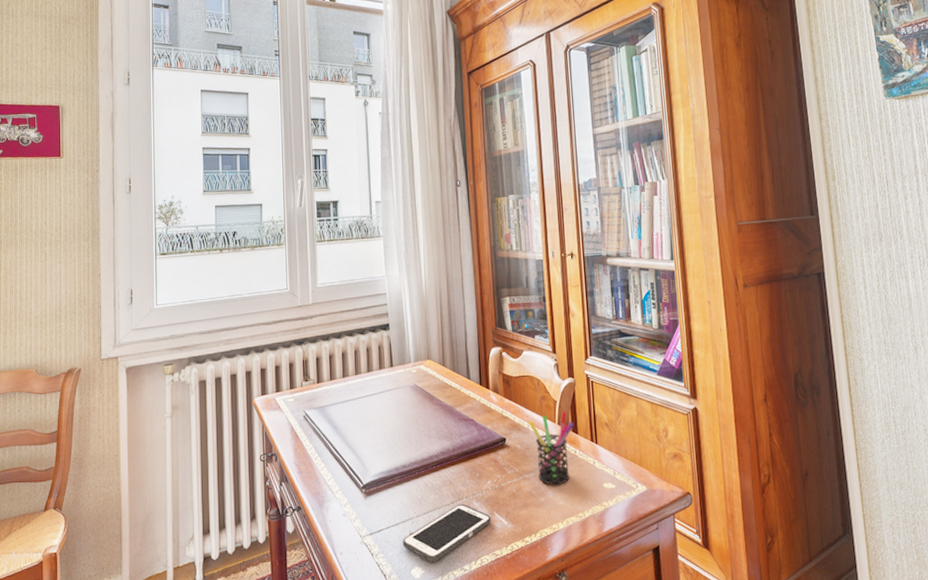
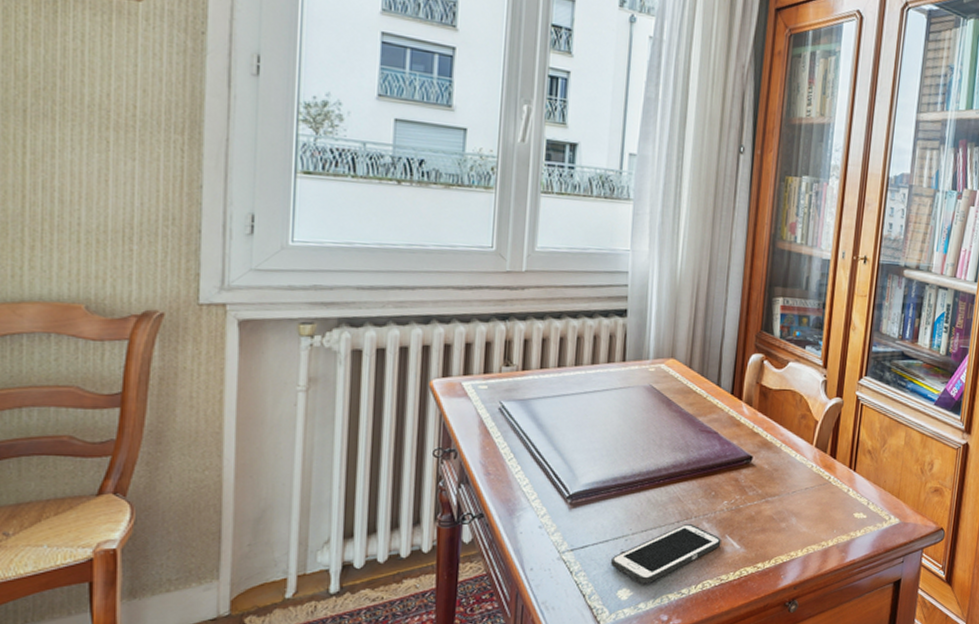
pen holder: present [529,411,574,485] -> none [782,433,834,511]

